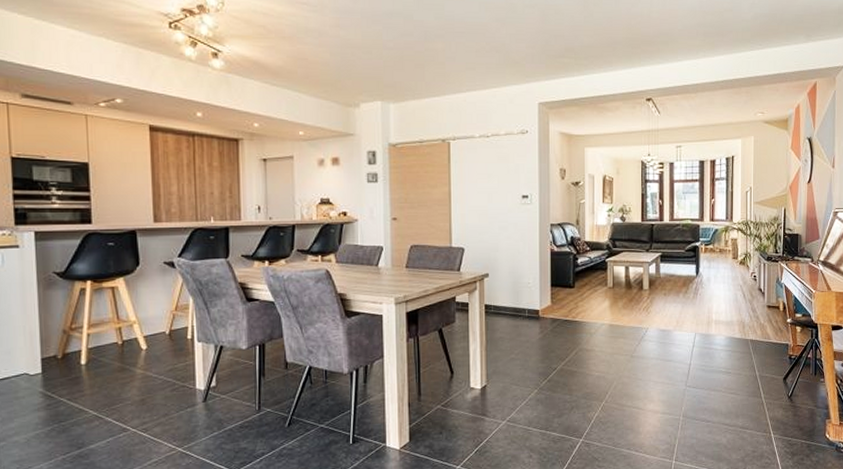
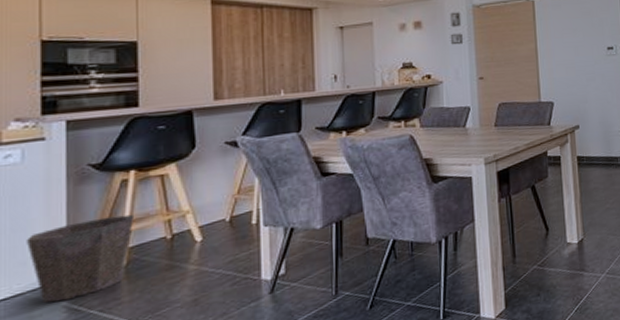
waste bin: none [9,319,92,388] -> present [27,214,135,303]

